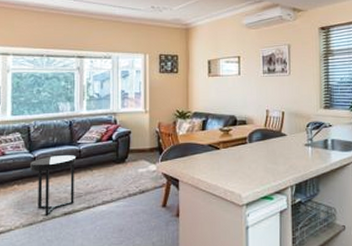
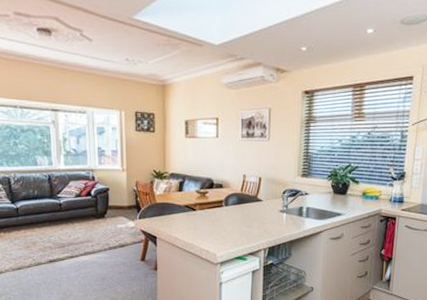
side table: present [30,155,75,217] -> none [14,208,58,263]

